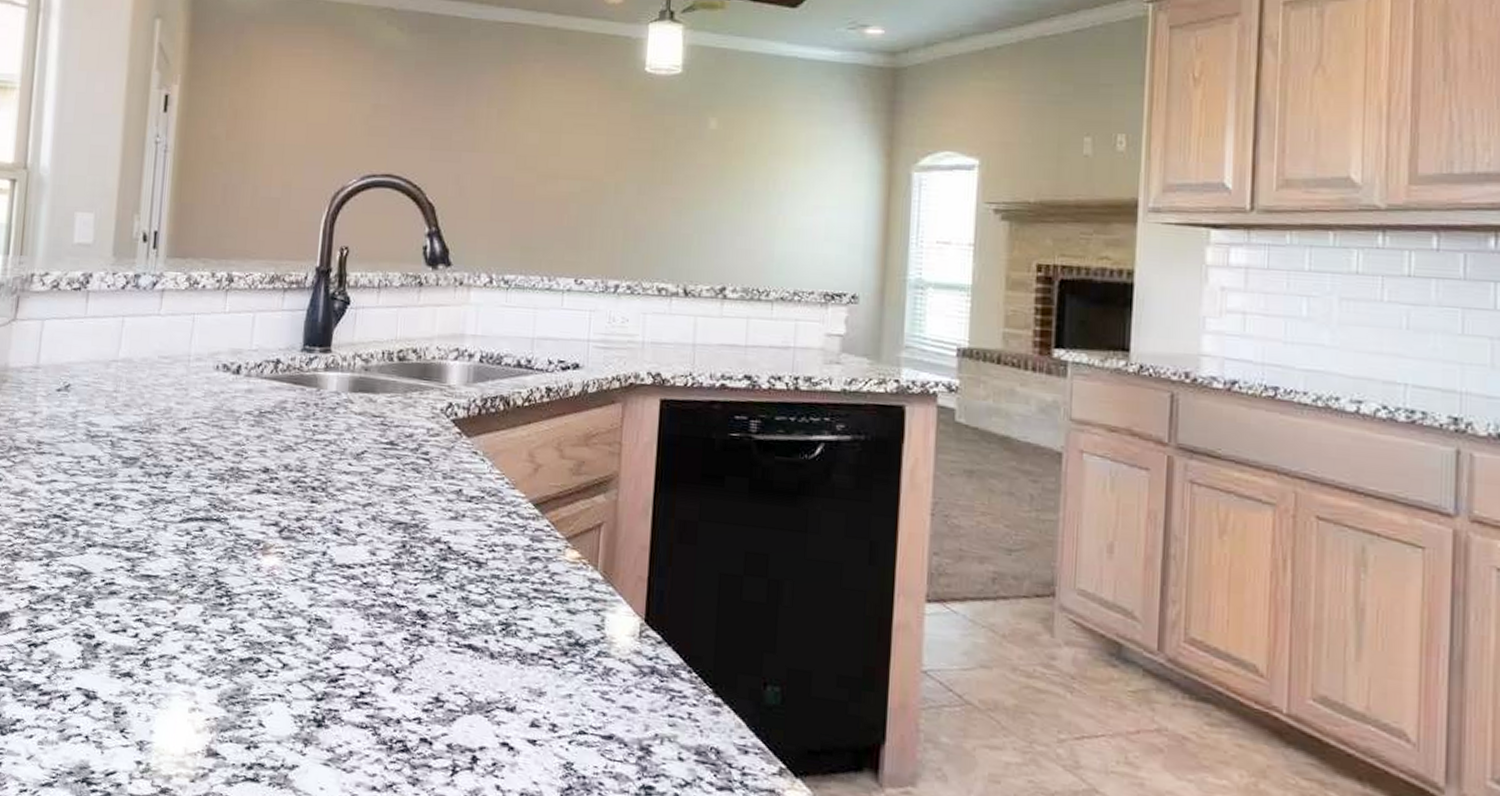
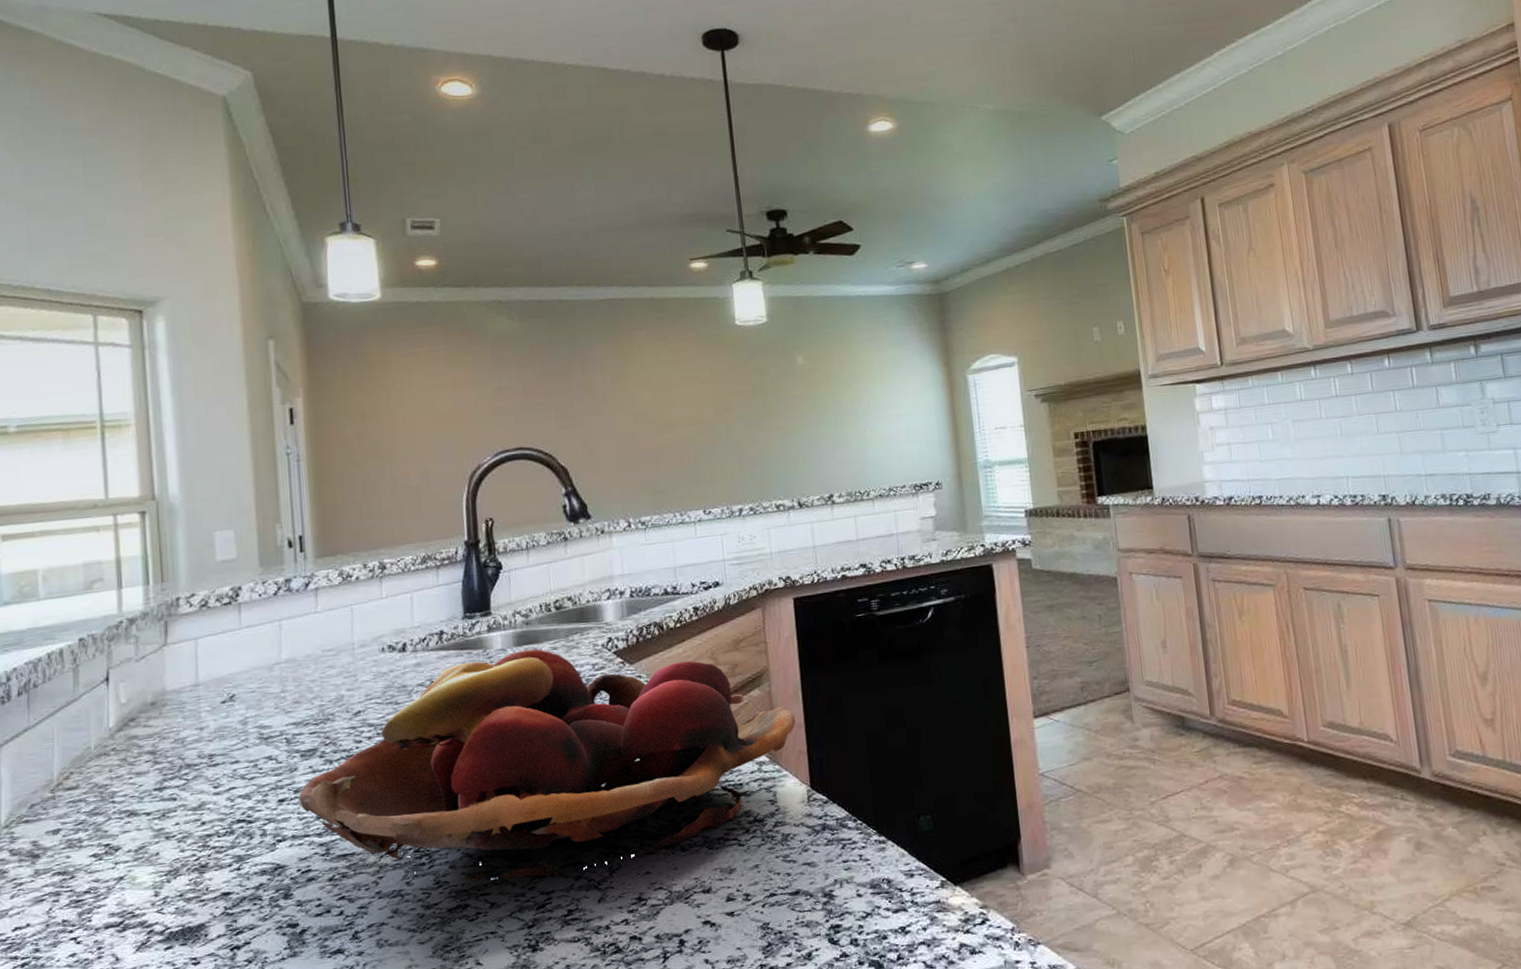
fruit basket: none [114,398,641,654] -> present [299,649,796,882]

